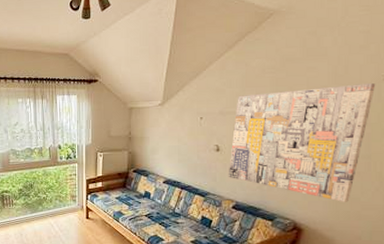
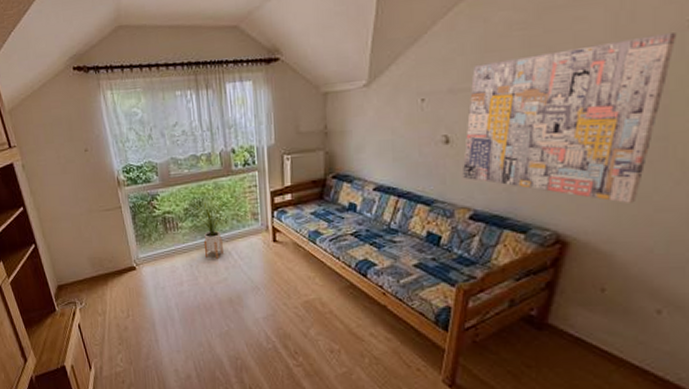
house plant: none [27,184,51,230] -> present [195,200,226,259]

